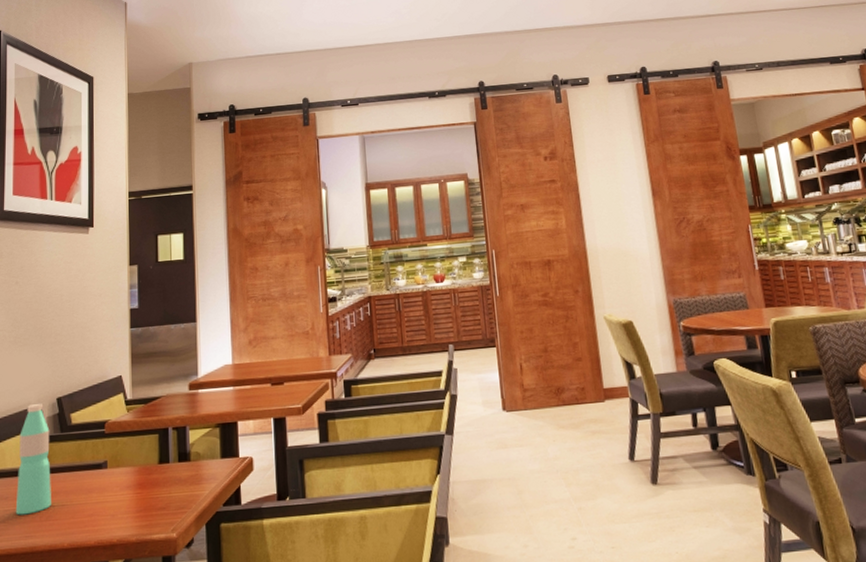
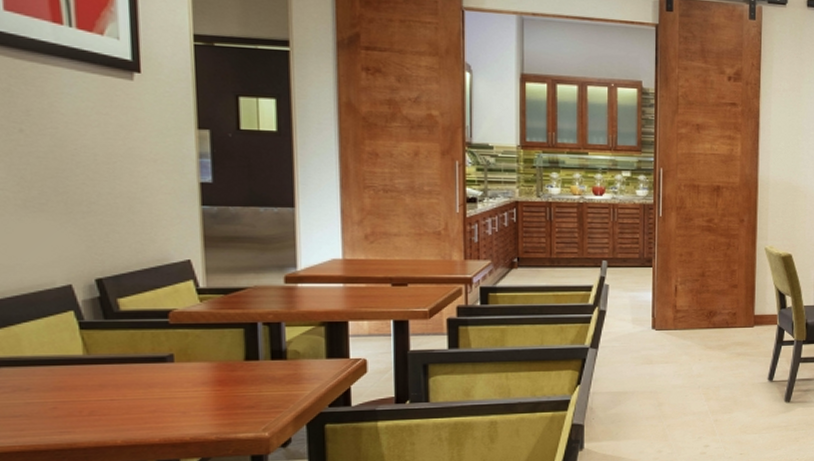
water bottle: present [15,404,51,516] -> none [41,284,95,409]

